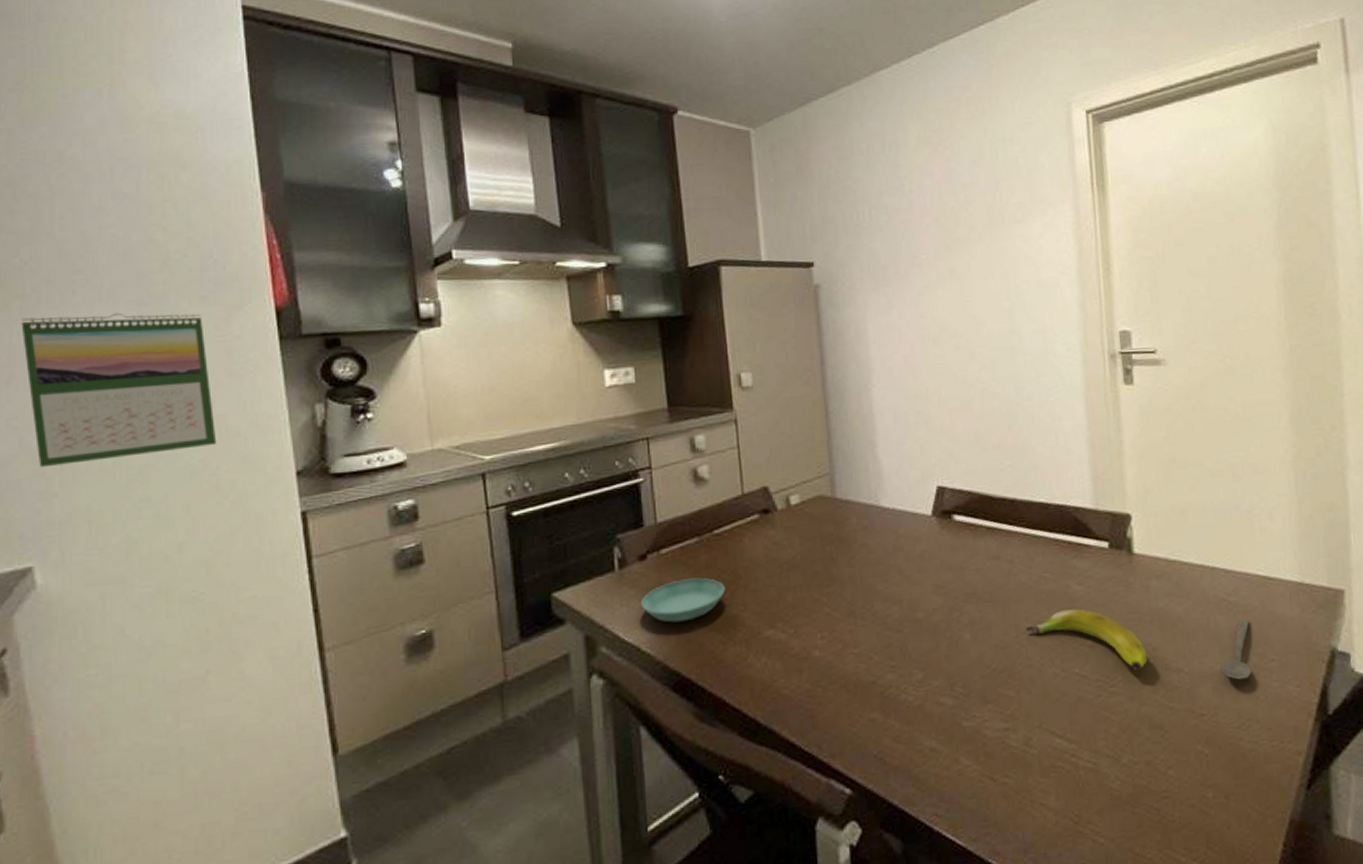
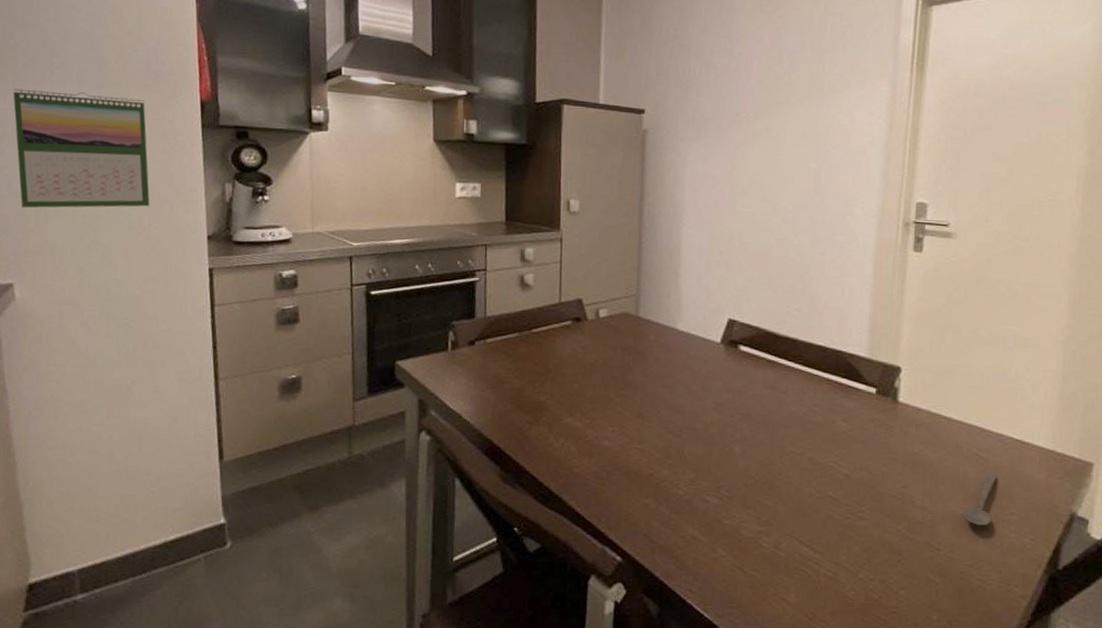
saucer: present [641,578,725,623] -> none [467,365,536,400]
banana: present [1026,609,1148,670] -> none [790,441,897,502]

